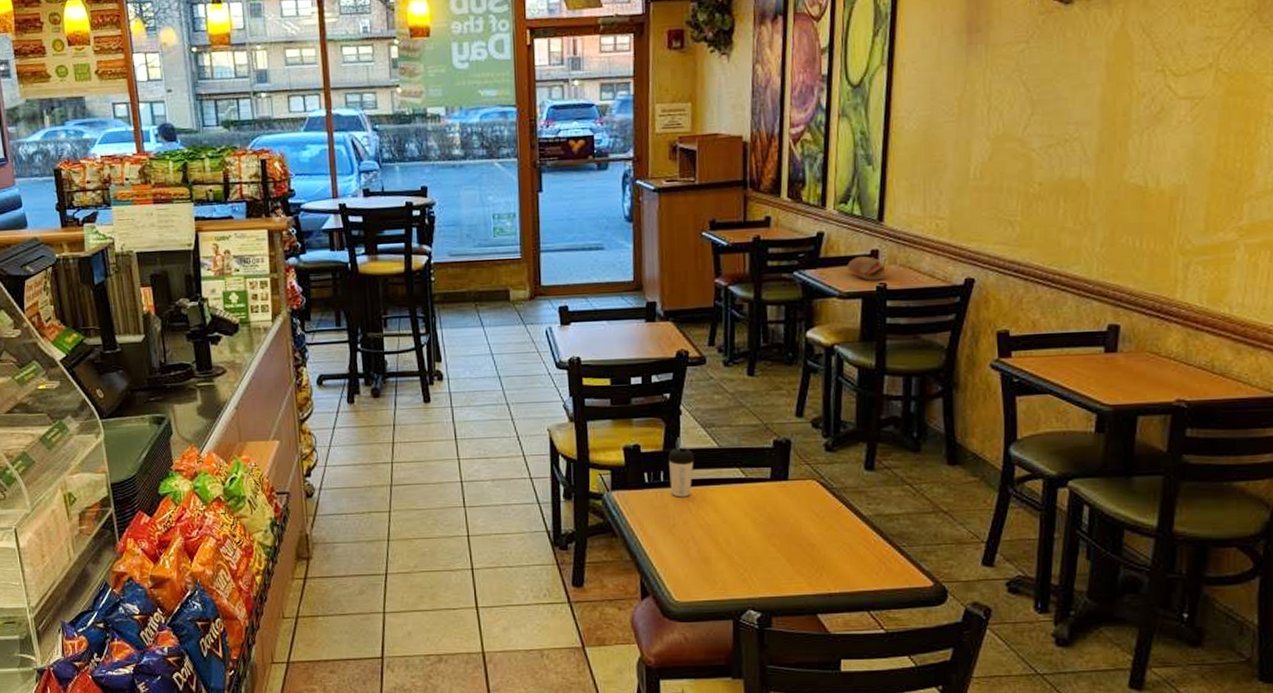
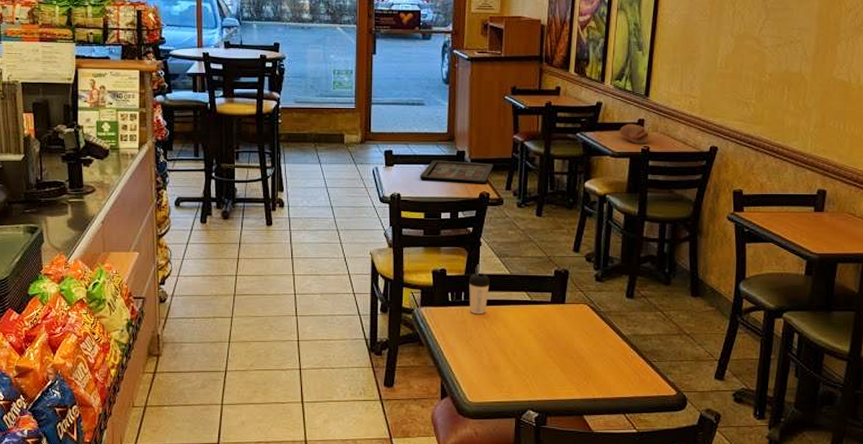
tray: none [602,314,693,341] -> present [420,160,494,184]

